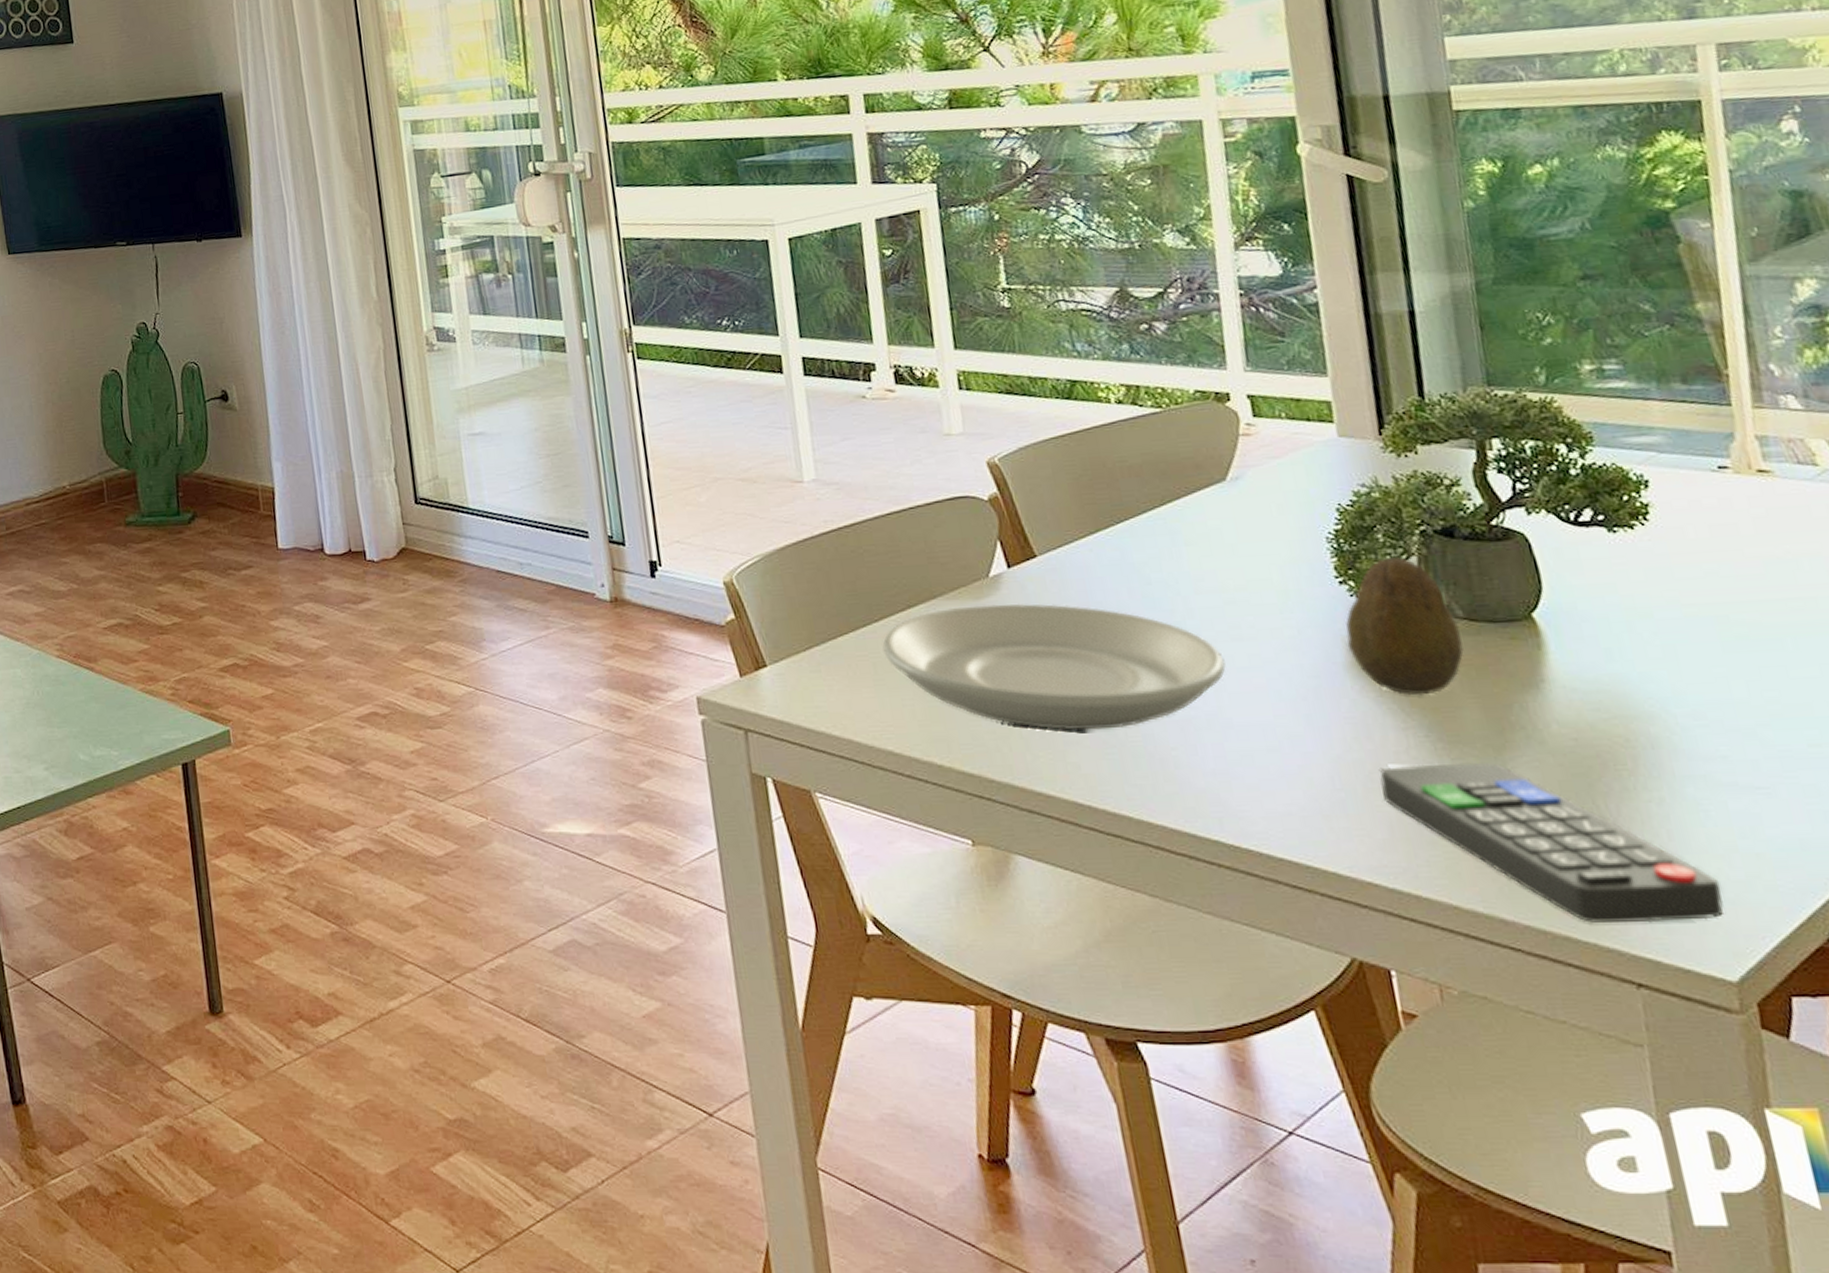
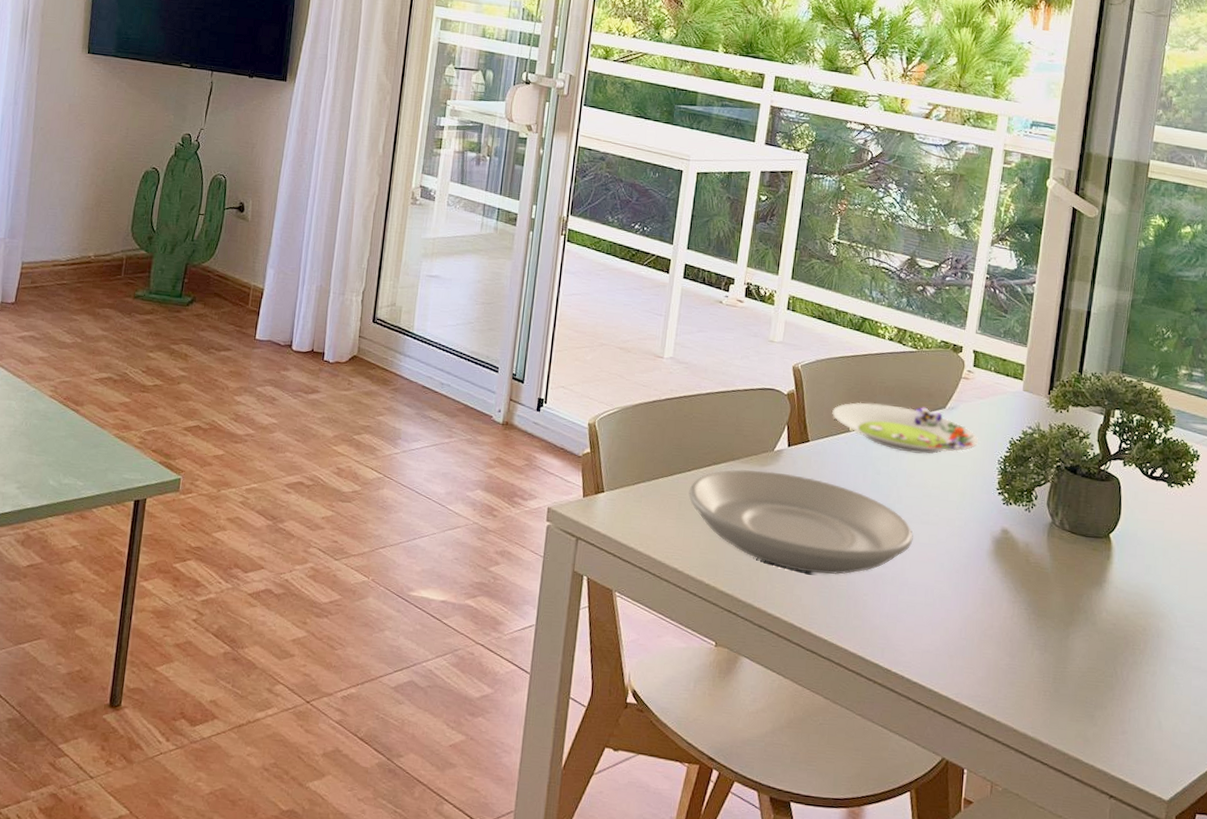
salad plate: none [1059,483,1290,548] -> present [832,402,979,454]
fruit: present [1346,556,1464,695] -> none [993,481,1064,581]
remote control: present [1380,763,1724,923] -> none [990,627,1174,757]

